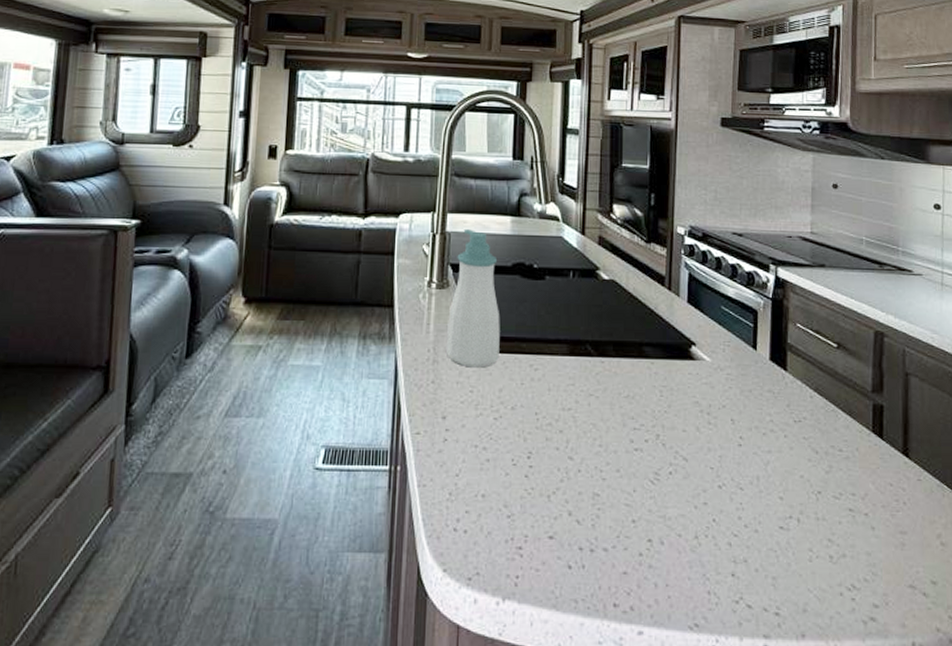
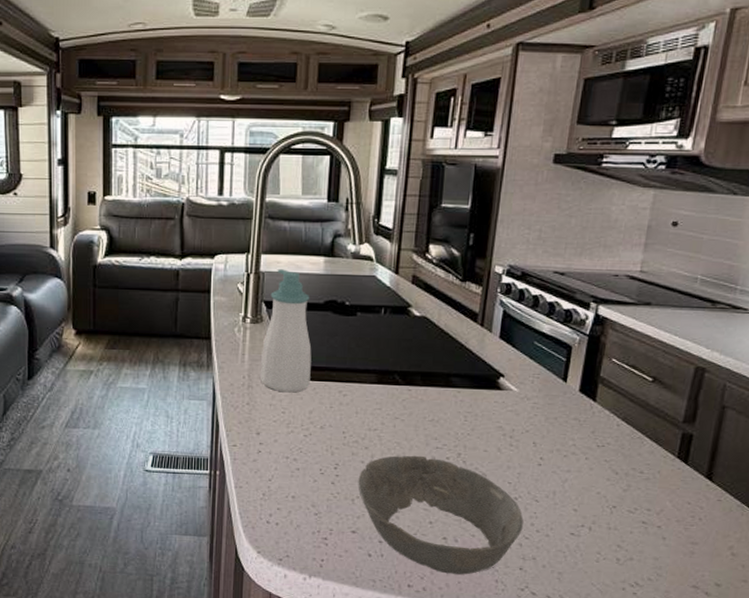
bowl: none [553,438,730,586] -> present [358,455,524,575]

